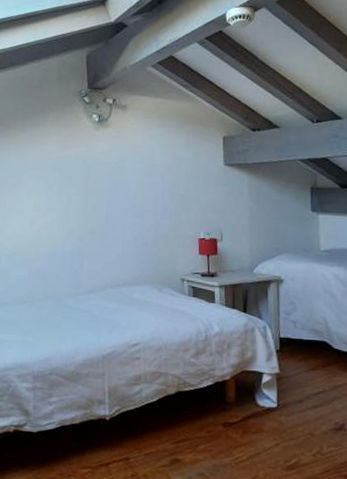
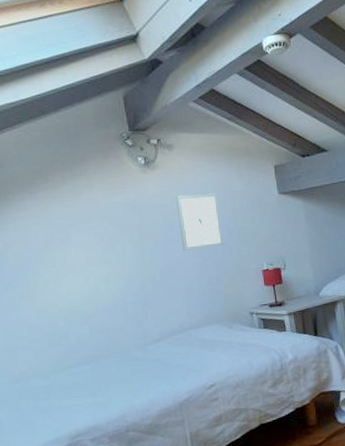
wall art: none [123,155,164,210] -> present [175,193,224,251]

